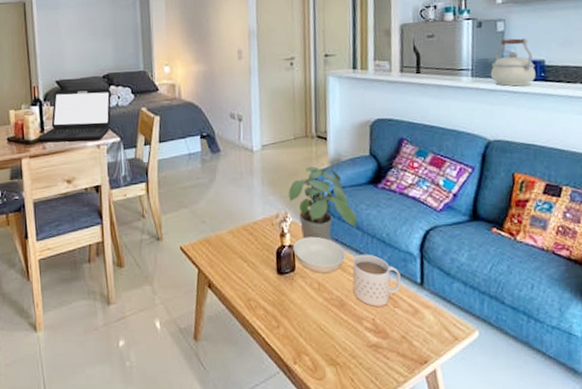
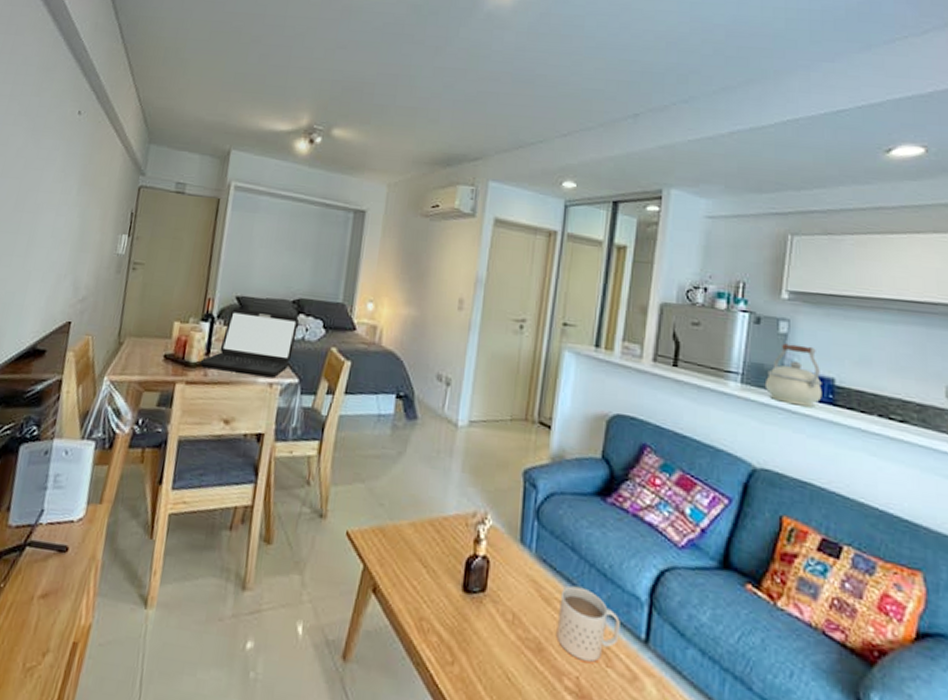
potted plant: present [288,167,358,241] -> none [492,459,575,560]
bowl: present [292,236,346,274] -> none [487,548,554,604]

